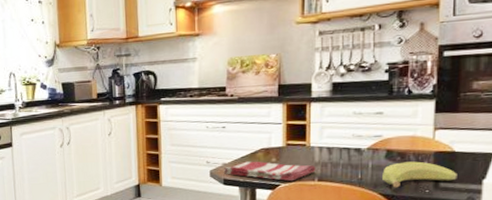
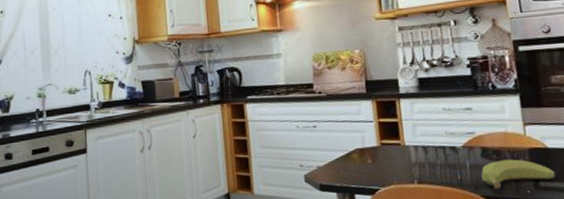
dish towel: present [223,161,316,182] -> none [318,163,414,185]

